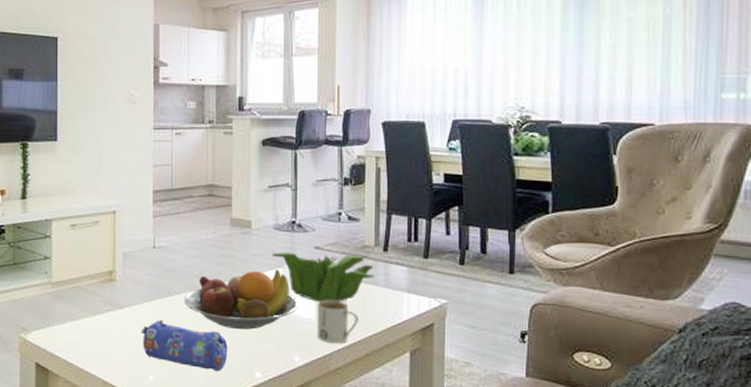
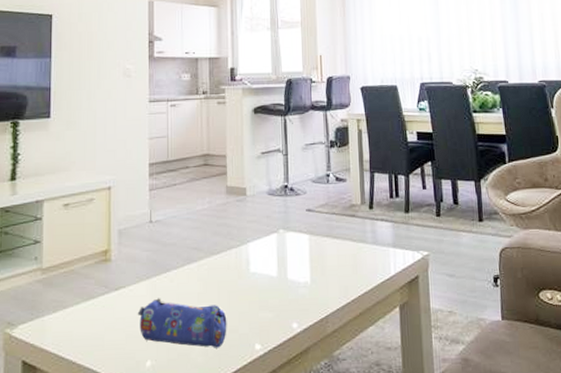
fruit bowl: present [184,270,298,330] -> none [182,235,294,300]
plant: present [272,252,375,302] -> none [267,215,363,265]
mug: present [317,300,358,343] -> none [311,261,351,305]

